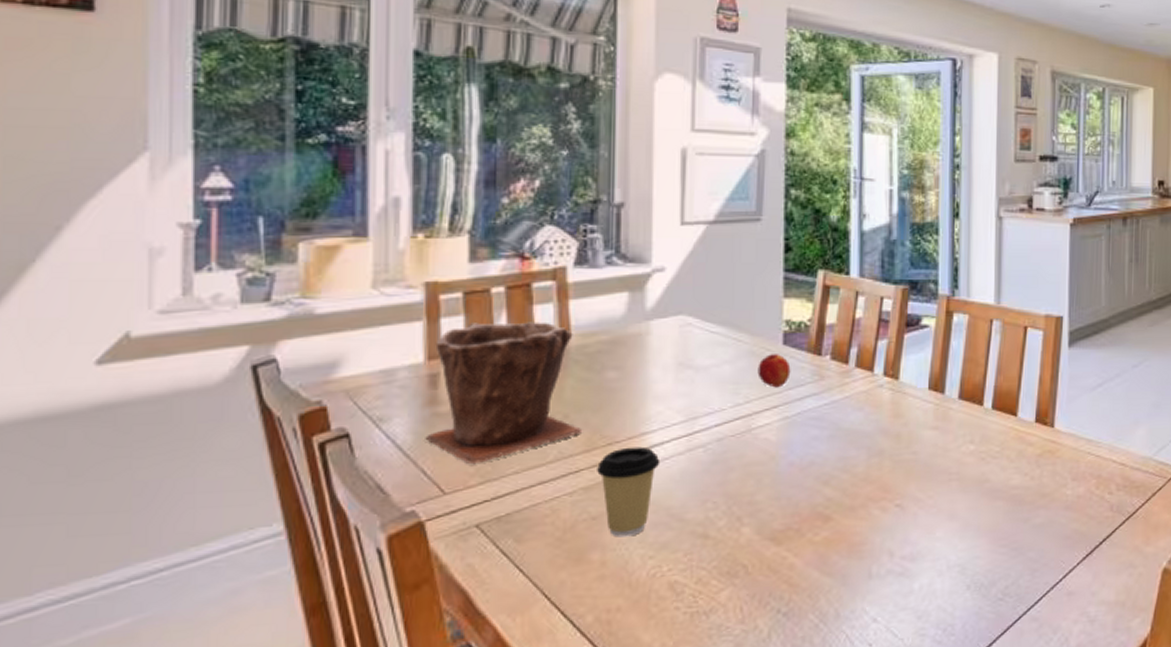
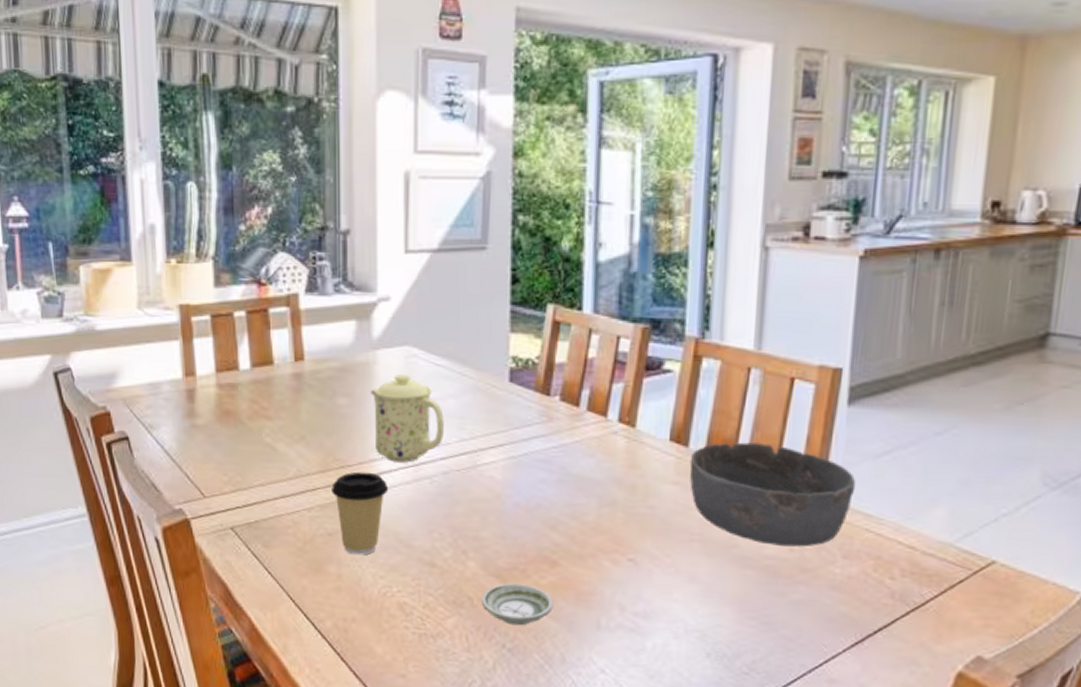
plant pot: present [425,322,583,465] -> none [186,344,318,474]
mug: none [641,344,719,434] -> present [370,375,444,463]
saucer: none [756,543,827,588] -> present [482,583,553,626]
peach: present [757,354,791,388] -> none [483,391,517,426]
bowl: none [946,385,1079,476] -> present [689,442,856,548]

